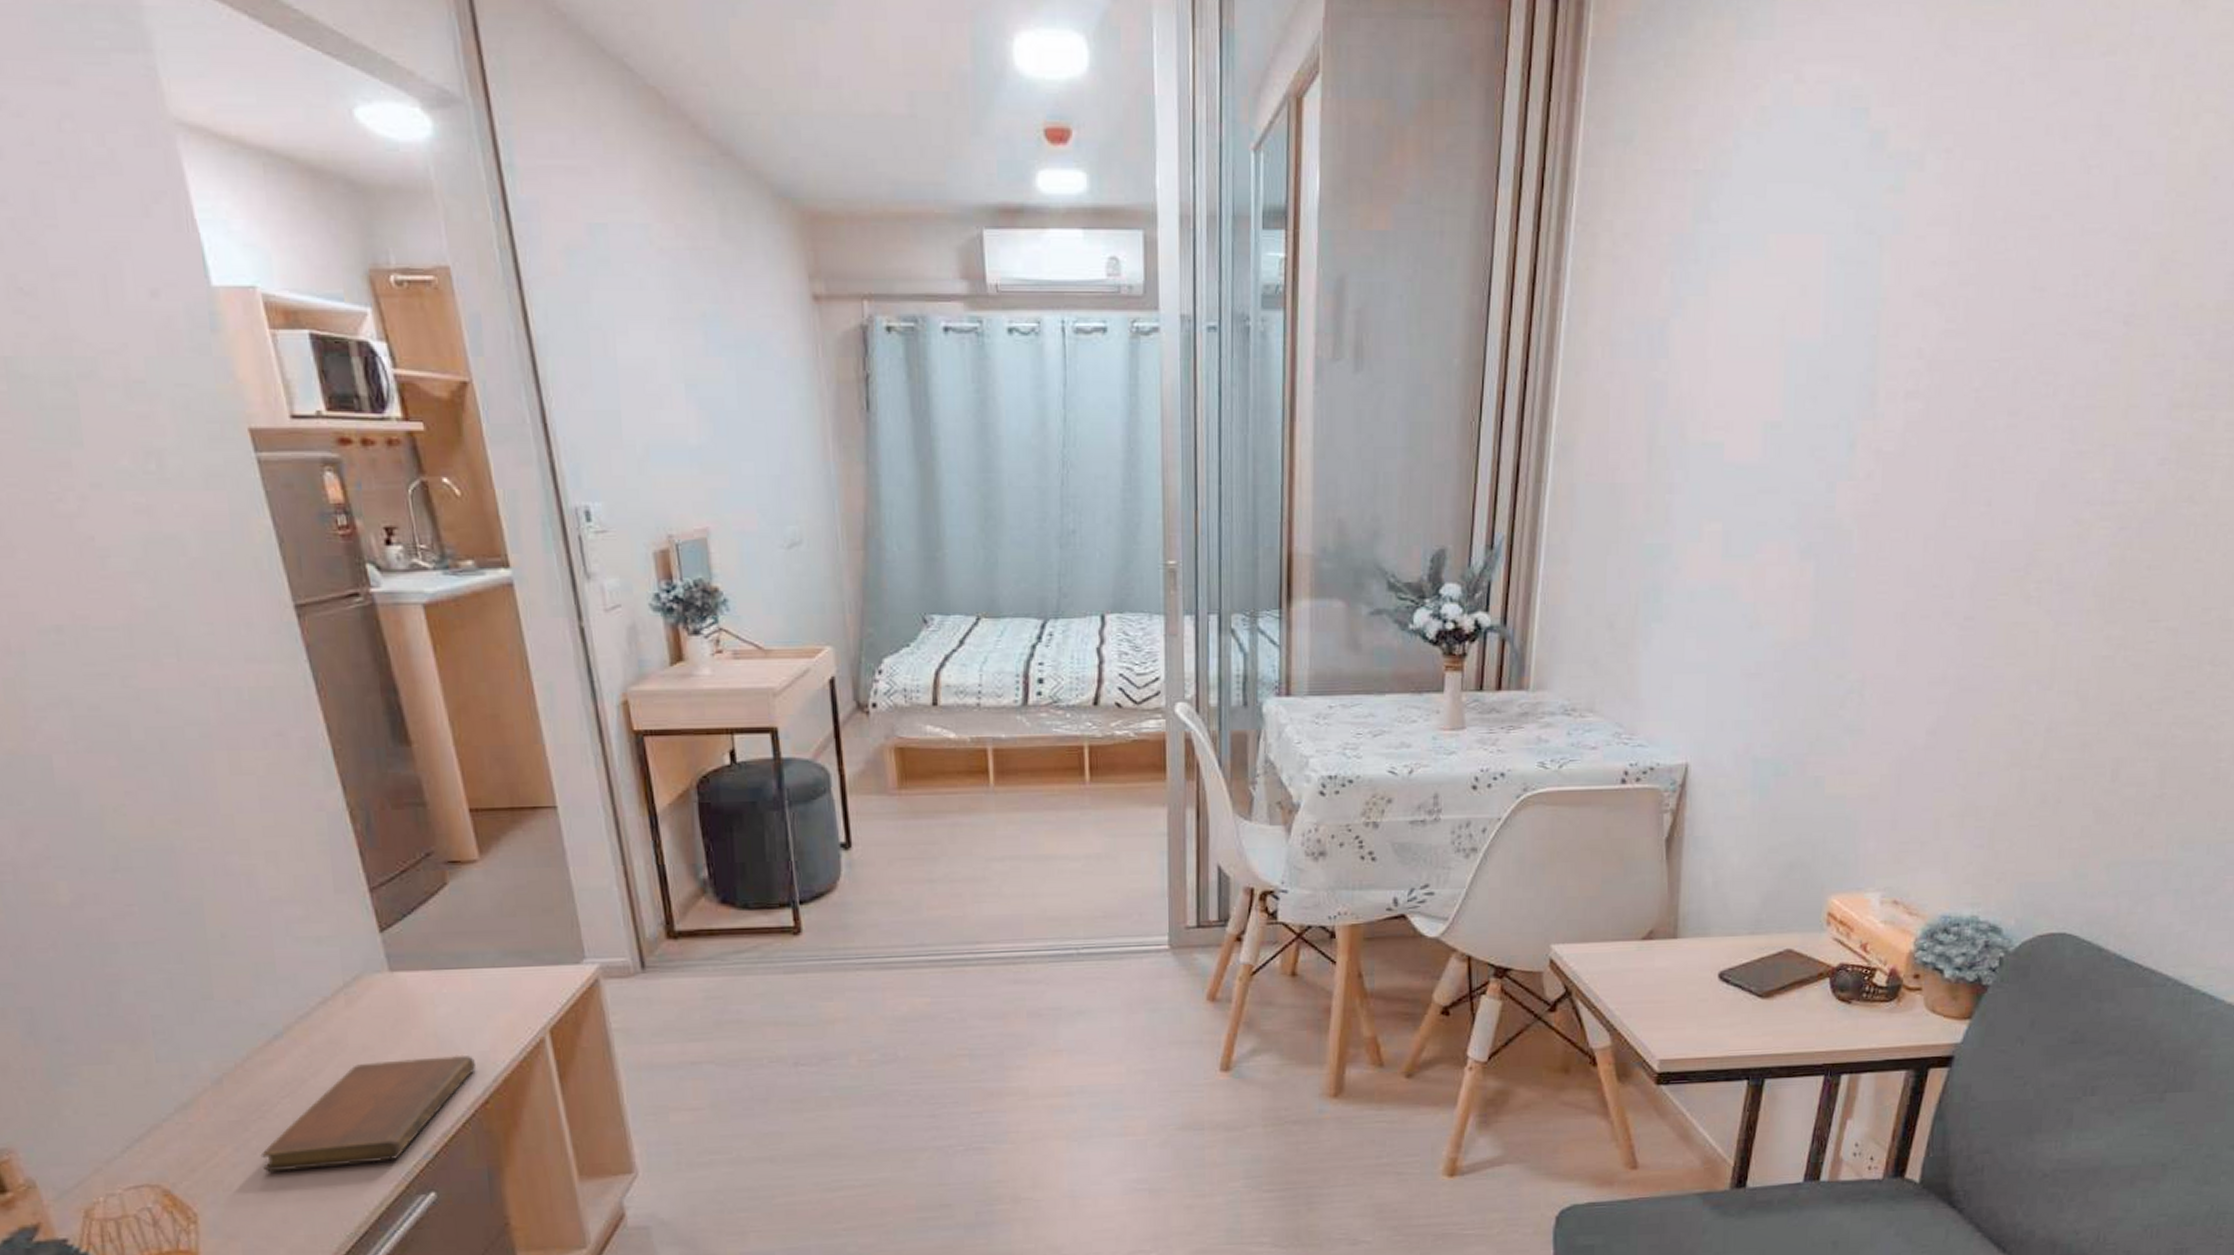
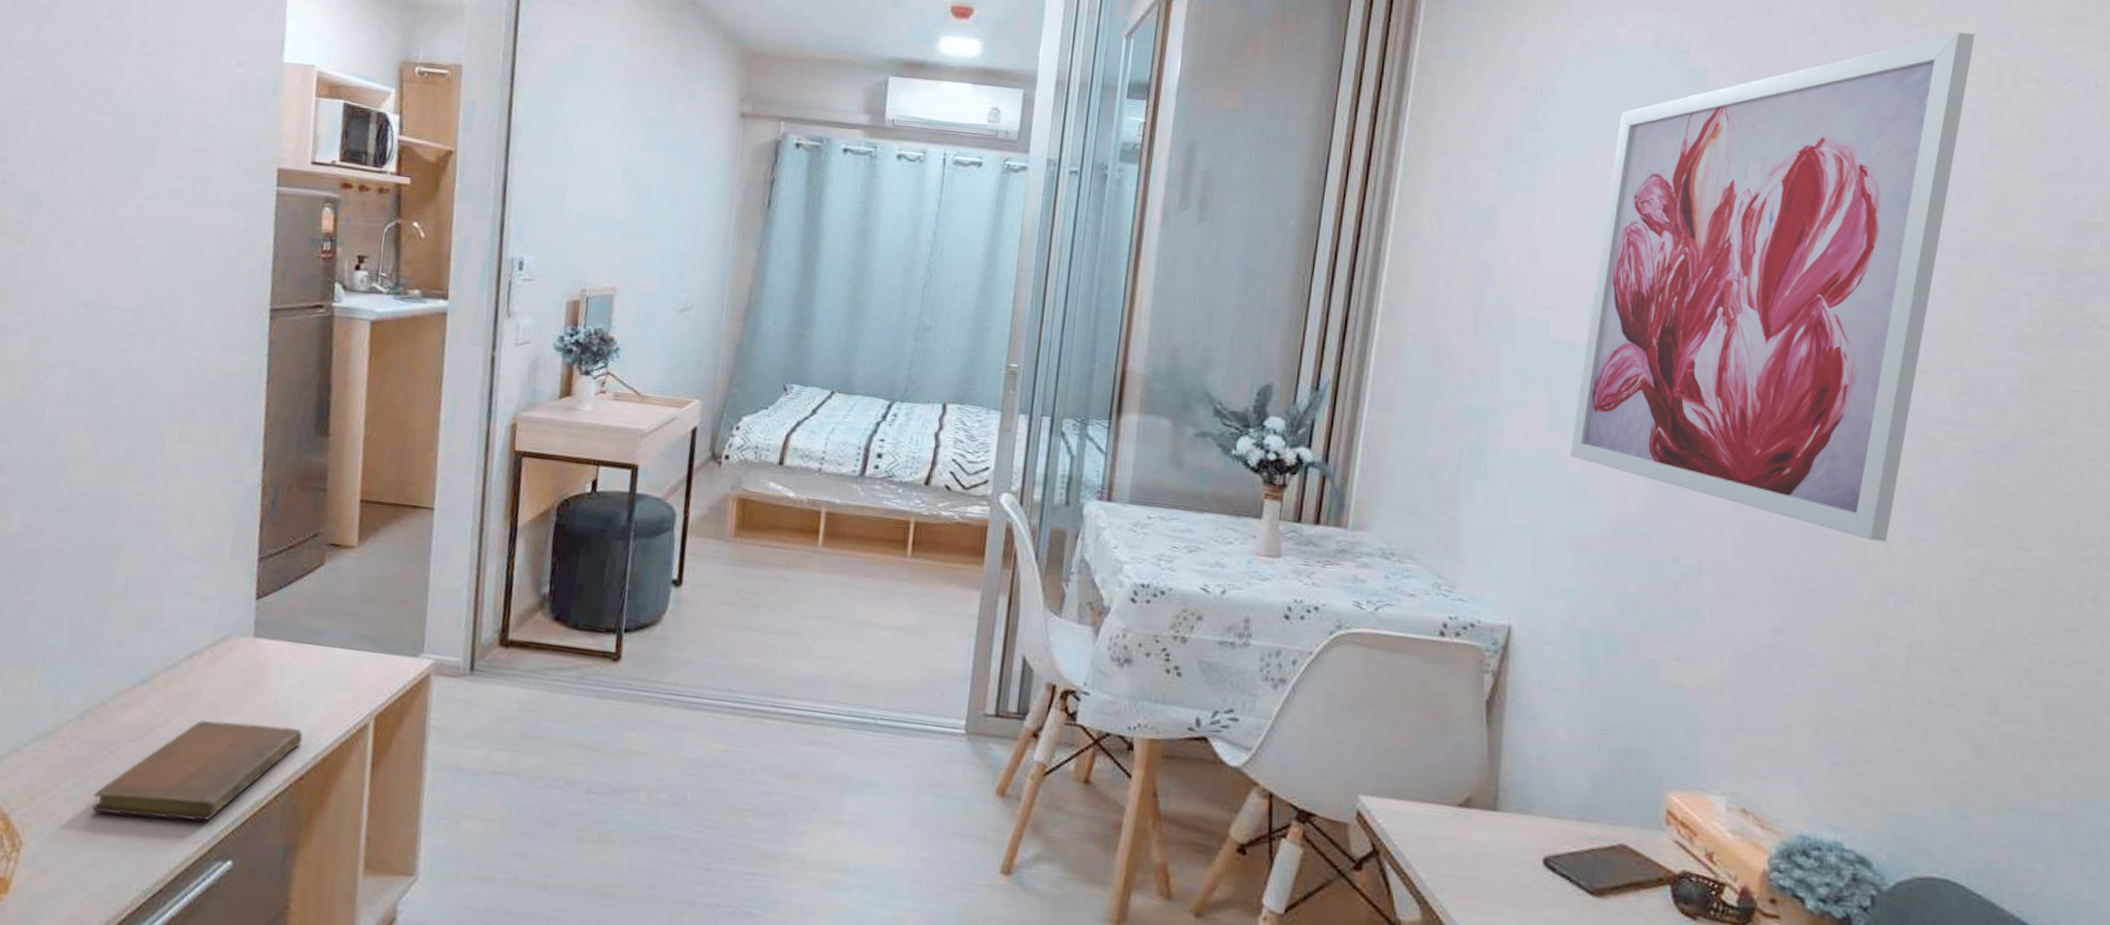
wall art: none [1743,58,2161,632] -> present [1569,32,1975,542]

